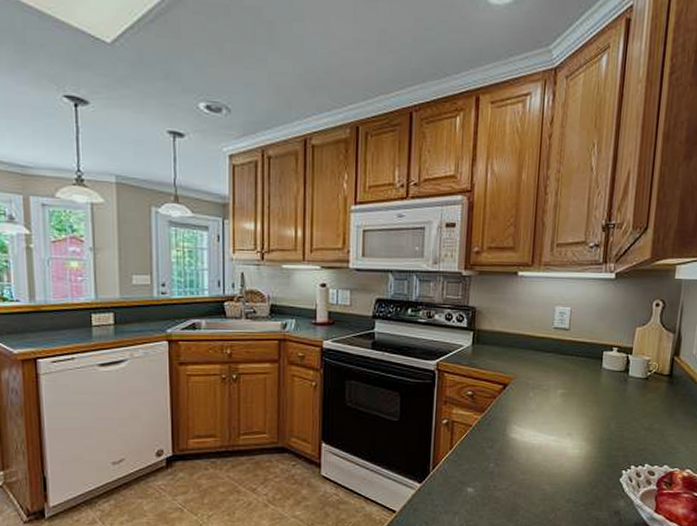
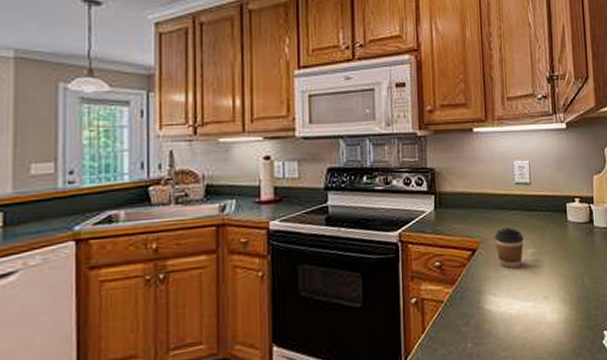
coffee cup: none [526,368,556,405] -> present [494,227,524,268]

